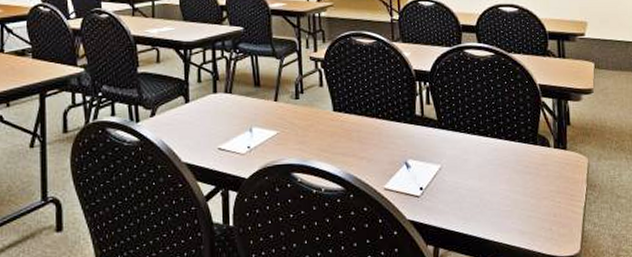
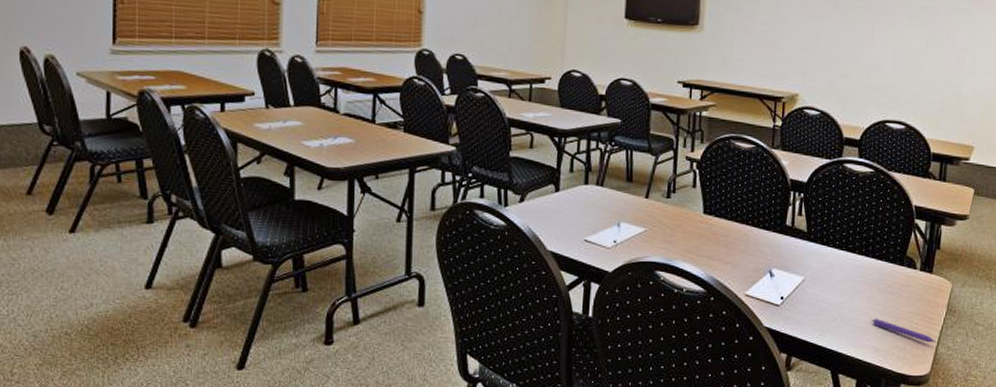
pen: none [513,201,583,221] -> present [871,319,937,343]

